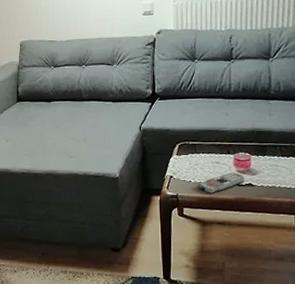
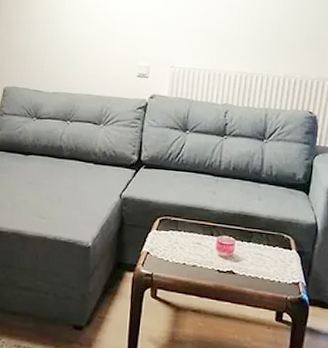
remote control: present [197,172,245,194] -> none [175,256,227,278]

